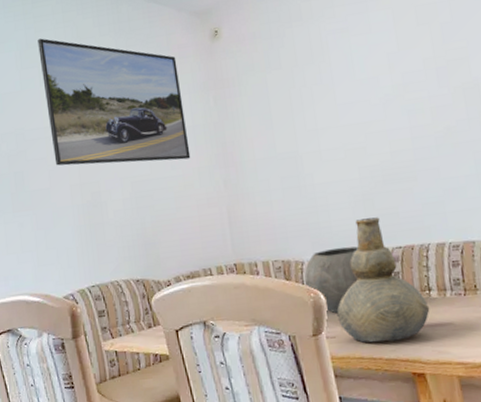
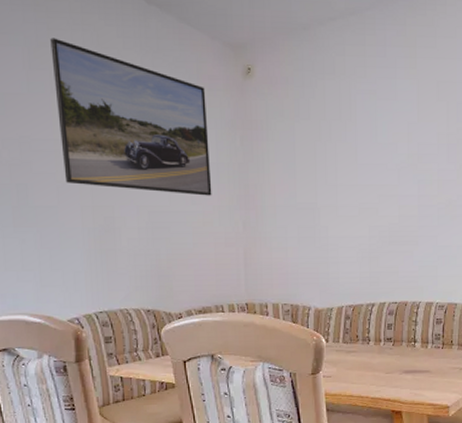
bowl: present [304,246,359,314] -> none [309,297,361,356]
vase: present [337,217,430,343] -> none [335,274,413,384]

